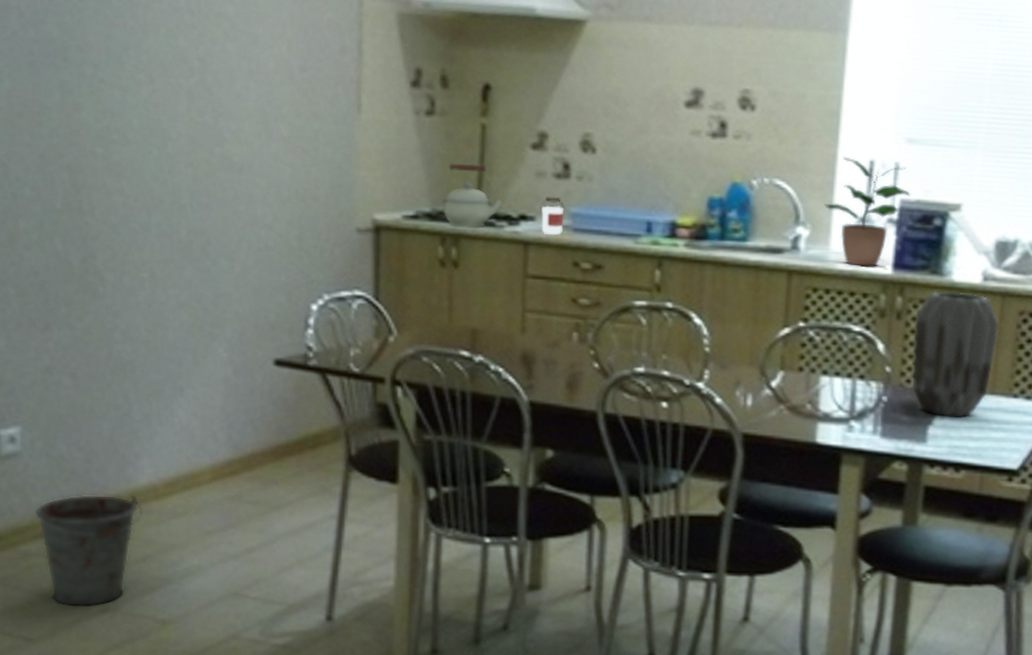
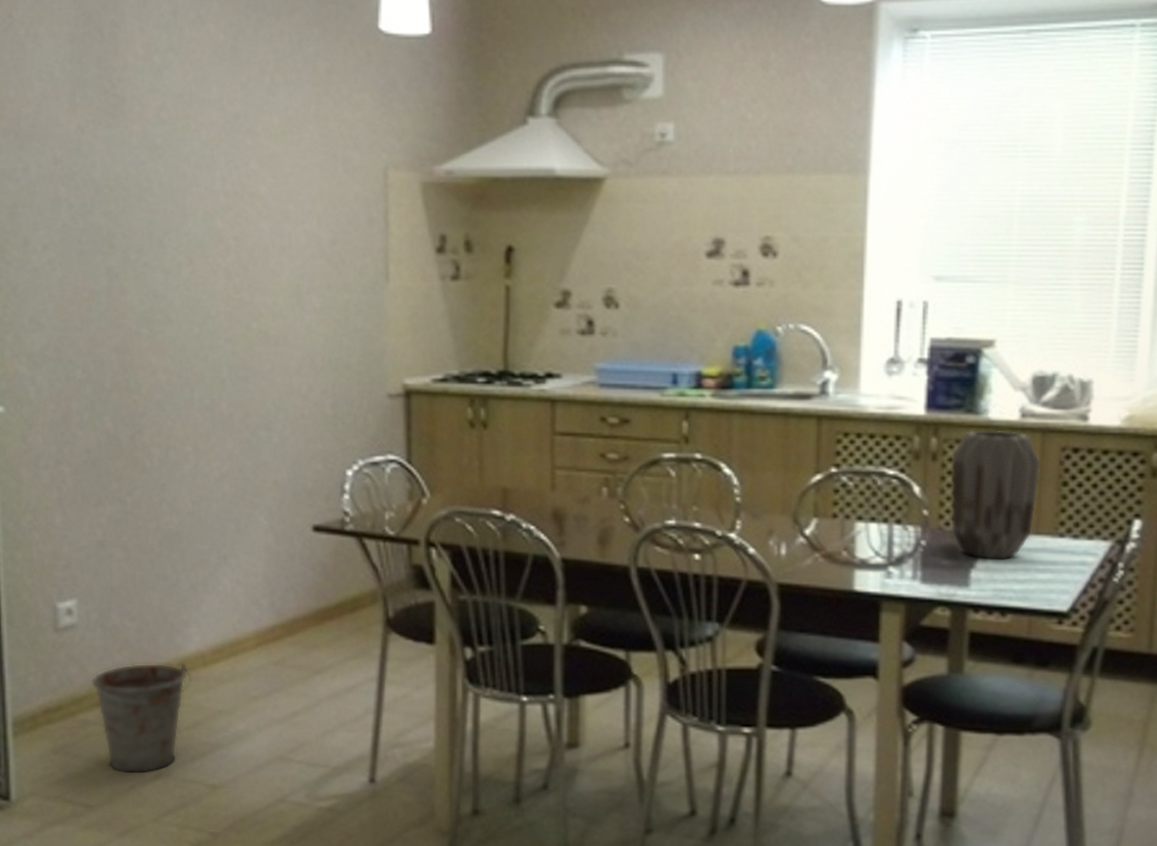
kettle: present [439,162,503,230] -> none [467,324,529,390]
jar: present [540,197,565,236] -> none [566,354,590,392]
potted plant: present [824,156,911,267] -> none [851,298,941,409]

